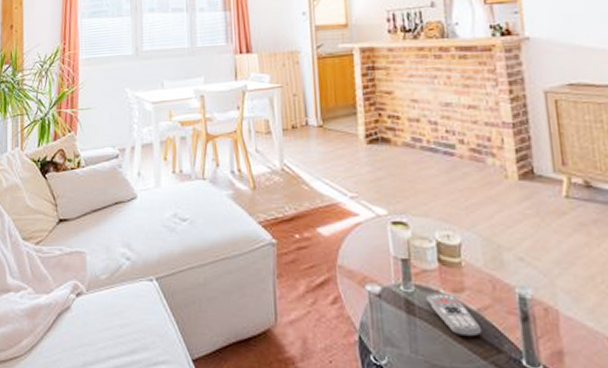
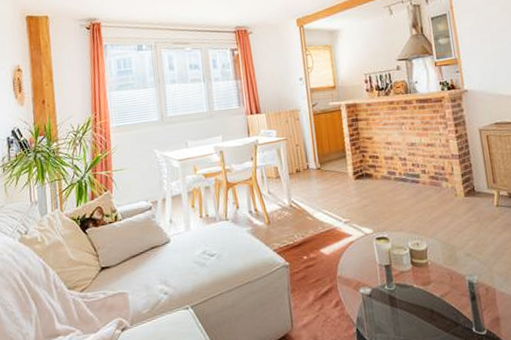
remote control: present [425,294,483,337] -> none [404,287,445,318]

